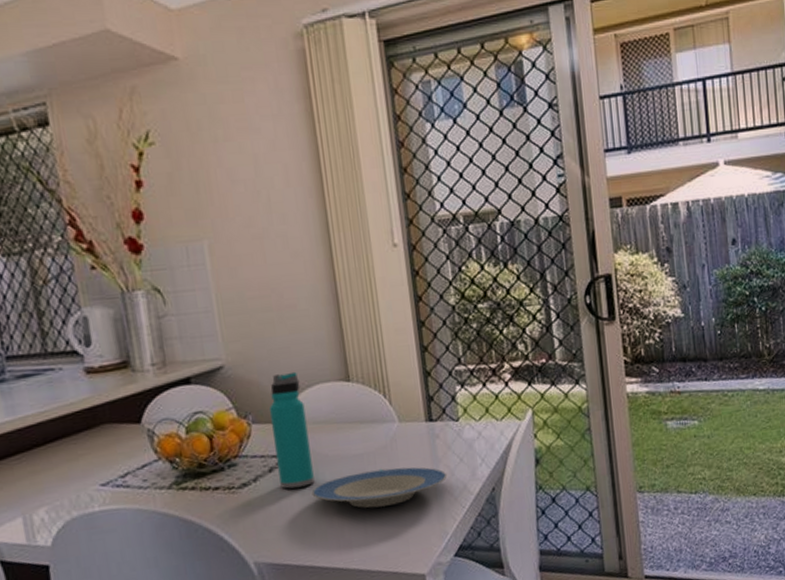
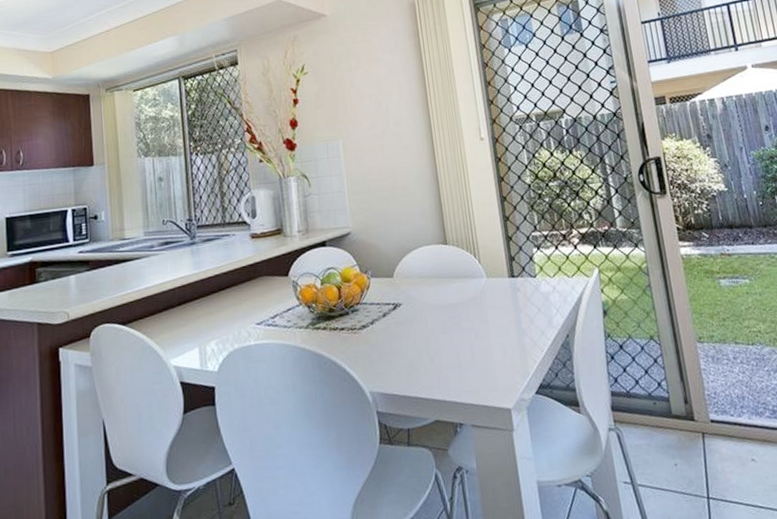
water bottle: present [270,371,315,489] -> none [385,236,419,331]
plate: present [312,467,447,508] -> none [416,315,528,349]

